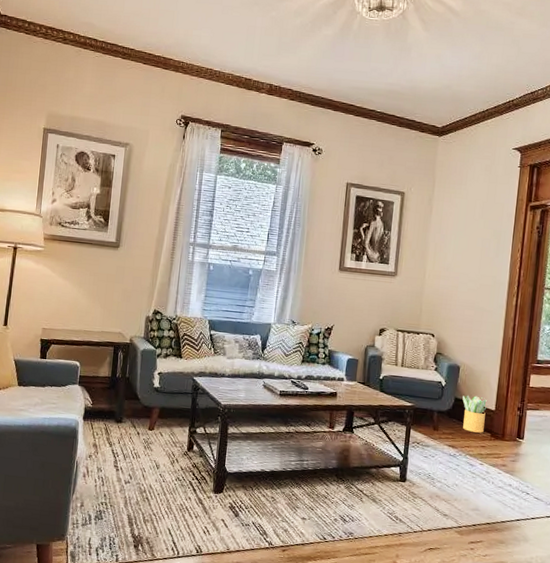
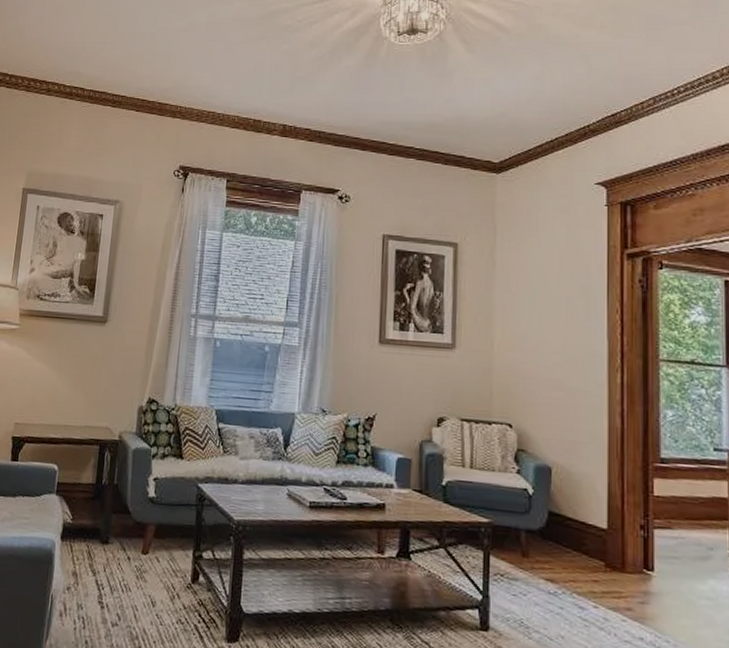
potted plant: present [462,395,489,433] -> none [559,507,598,562]

